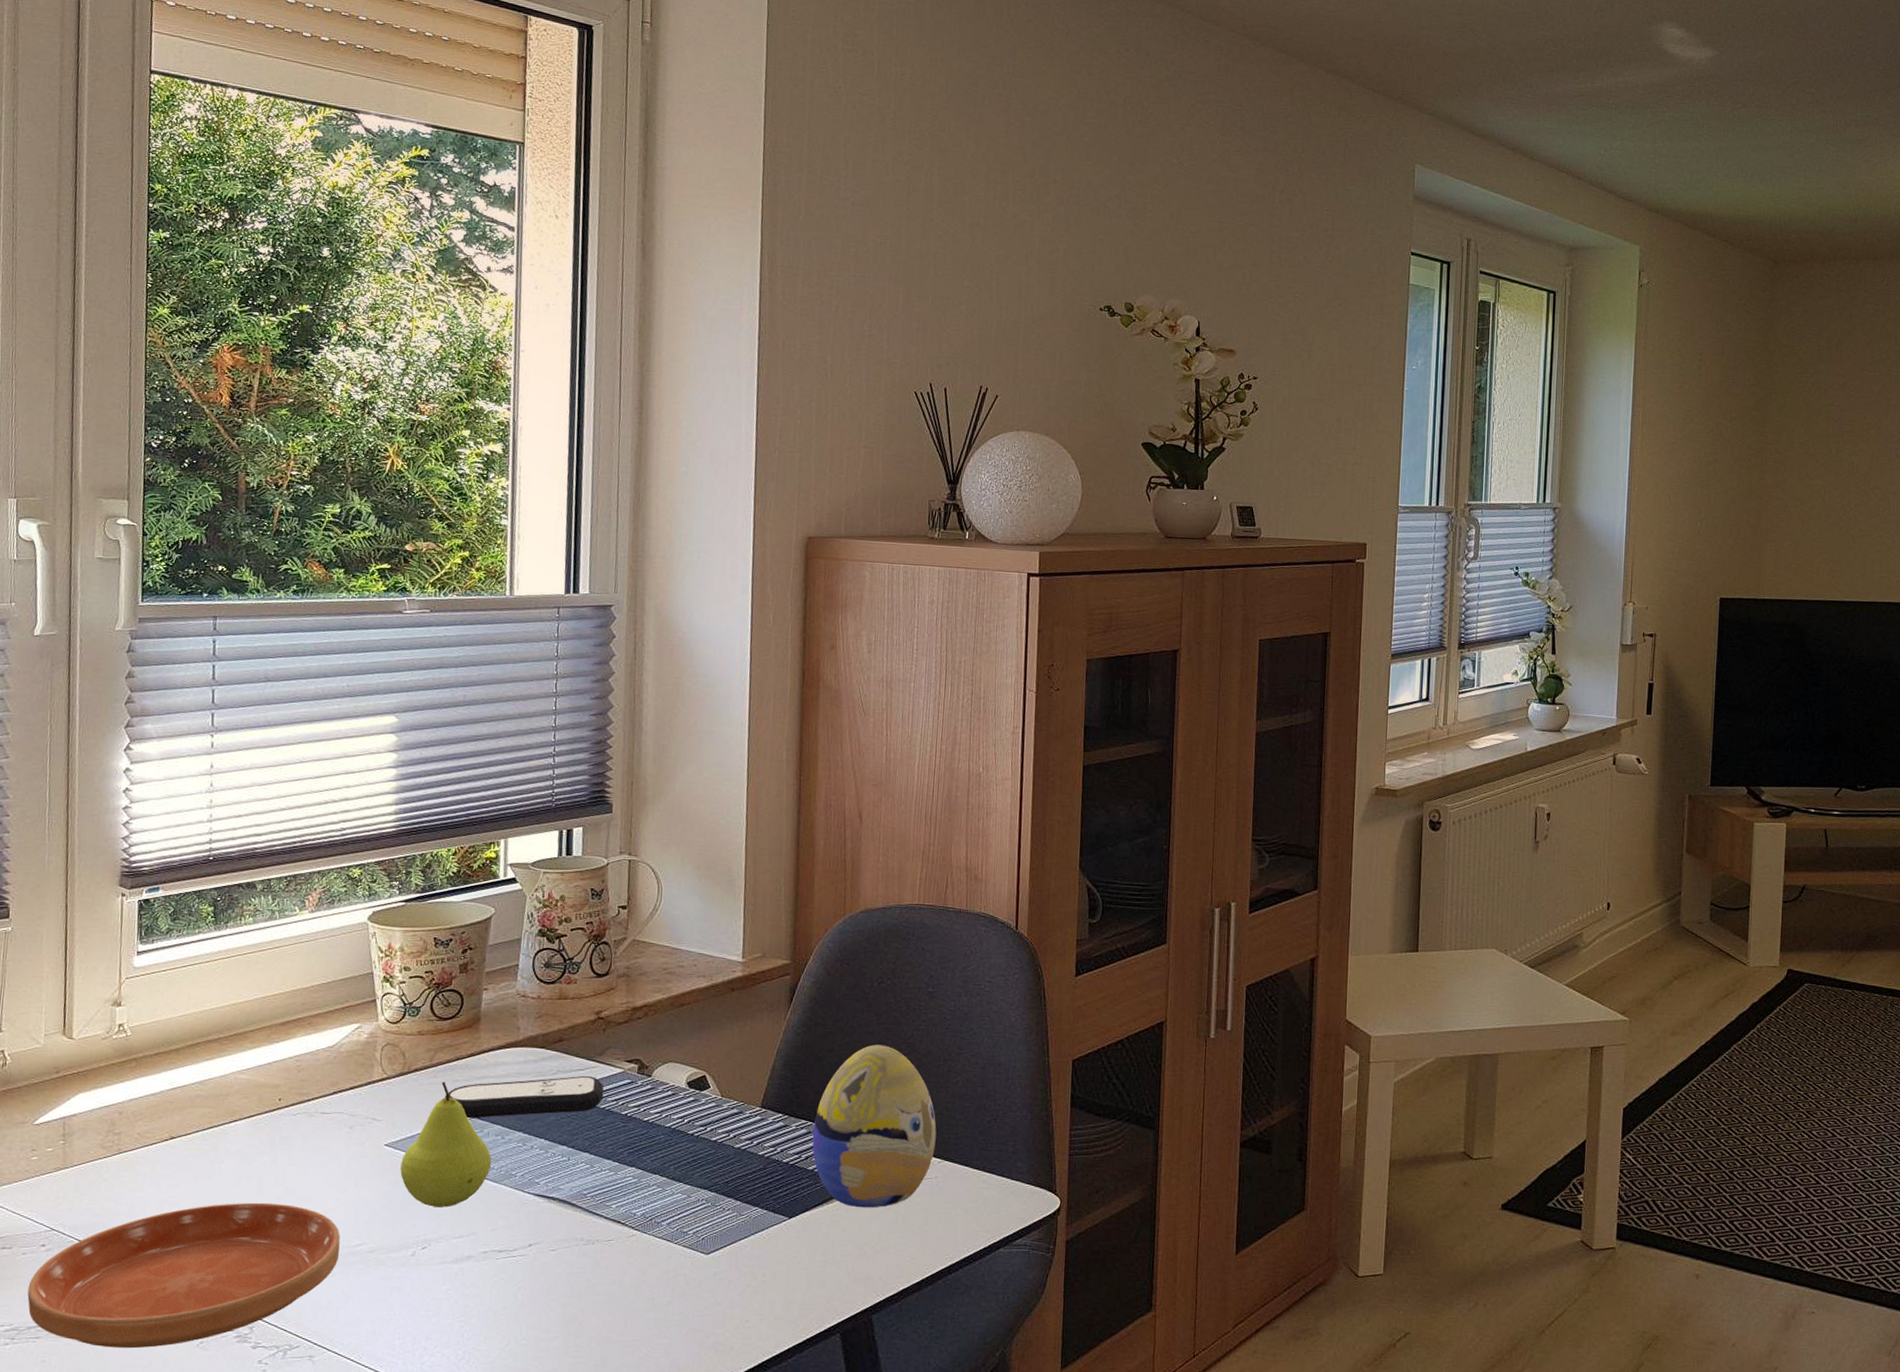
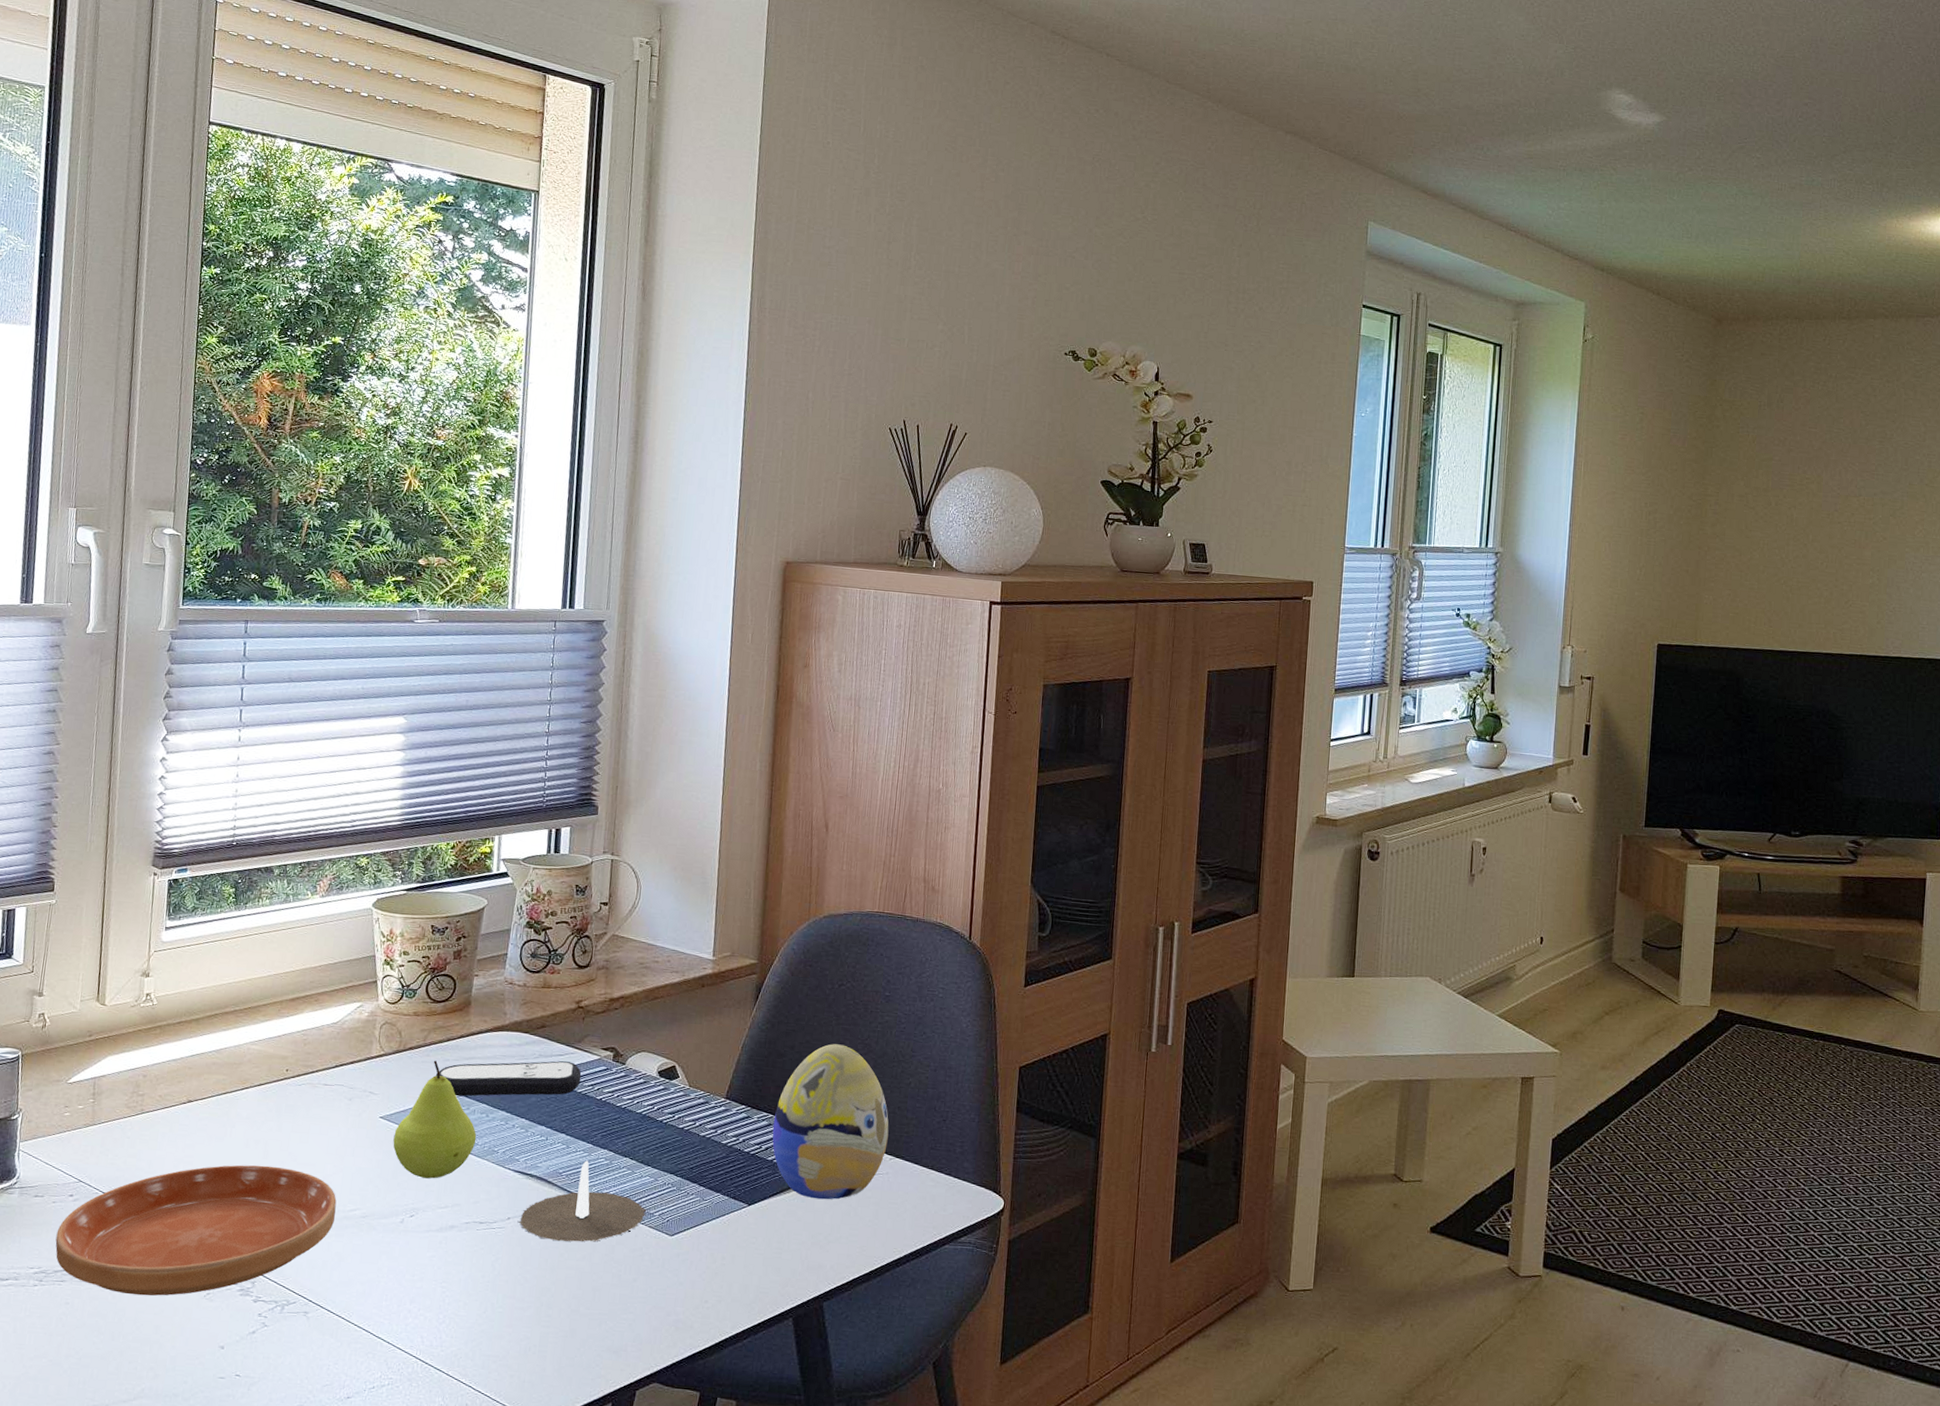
candle: none [541,1180,681,1267] -> present [518,1160,648,1242]

